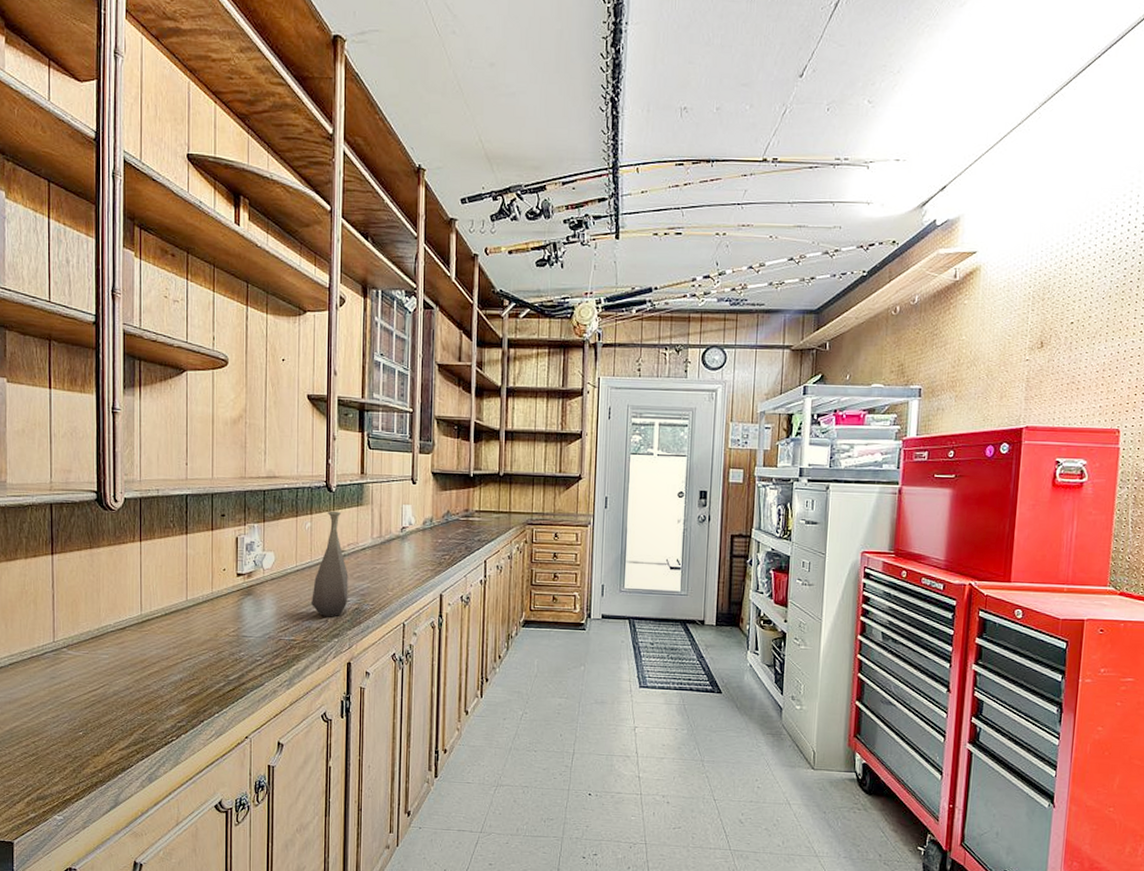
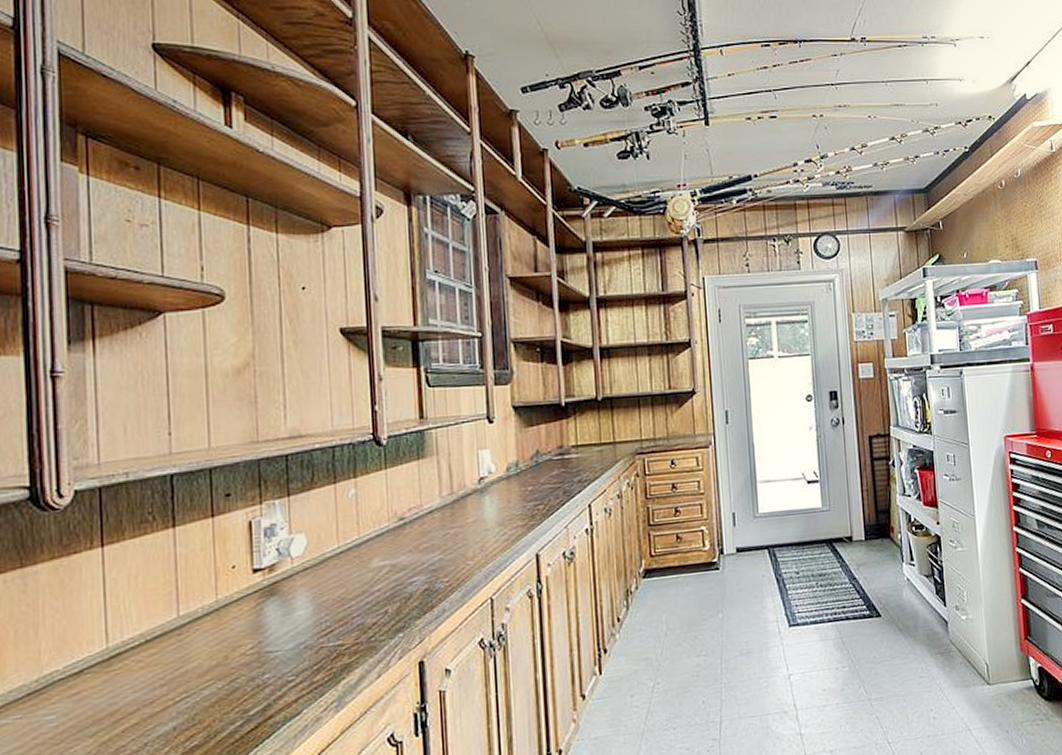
bottle: present [312,511,348,617] -> none [363,469,414,608]

